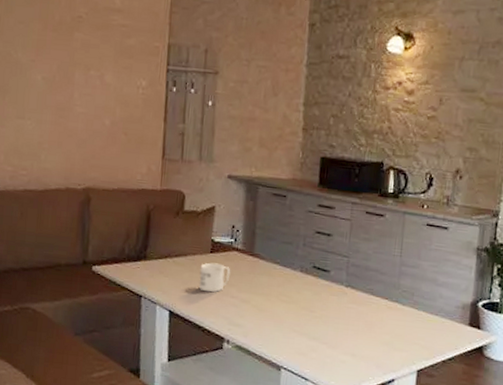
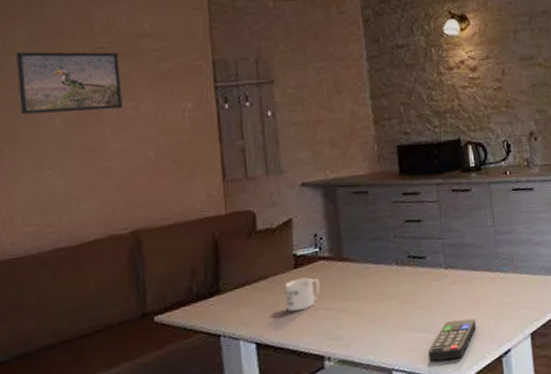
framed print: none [12,11,93,76] -> present [15,51,123,115]
remote control: none [315,337,367,375] -> present [427,318,477,362]

